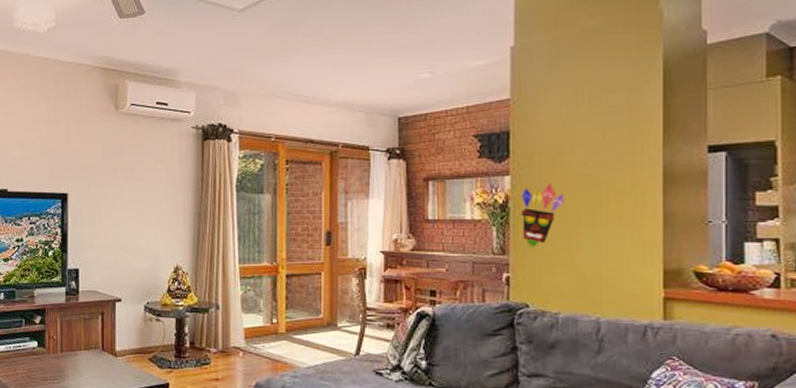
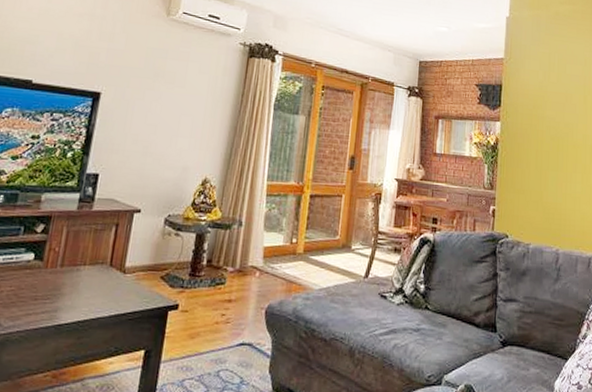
decorative mask: present [520,183,565,249] -> none [506,131,538,186]

